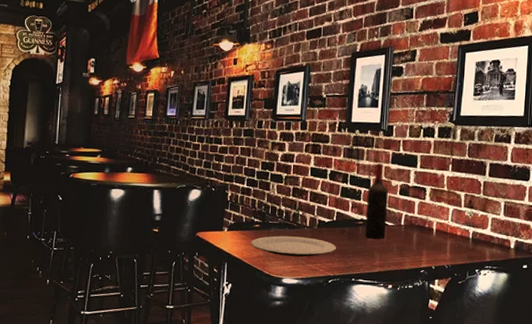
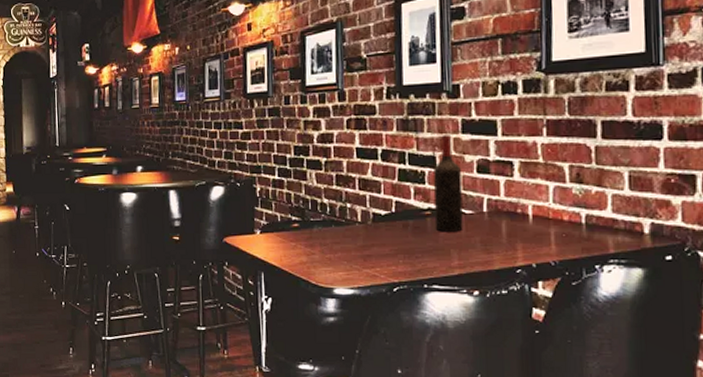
plate: present [251,235,336,257] -> none [290,235,399,260]

